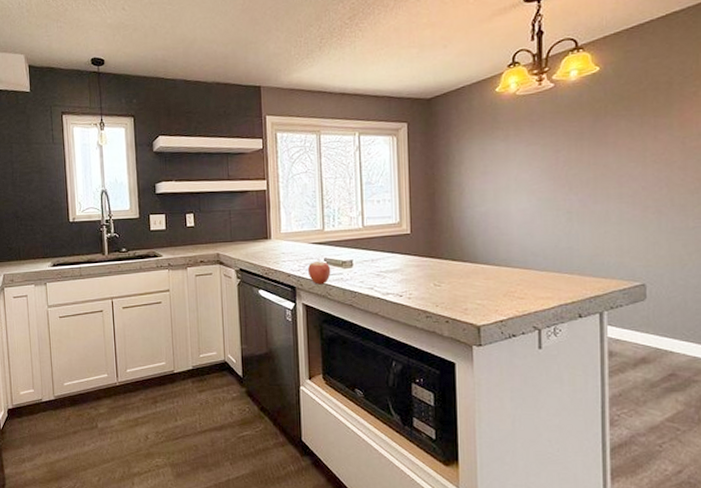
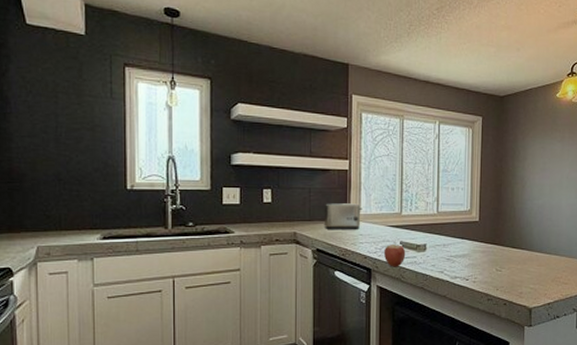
toaster: none [244,222,283,249] -> present [324,203,362,229]

